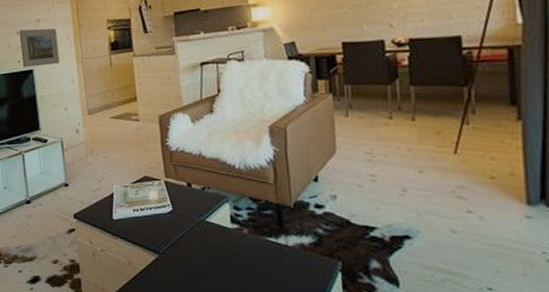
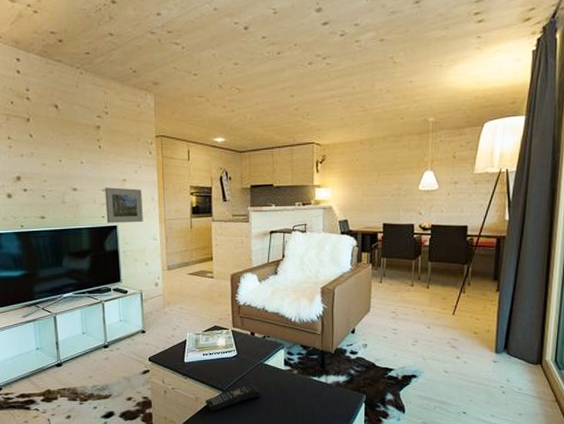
remote control: none [139,245,207,279] -> present [205,384,262,412]

